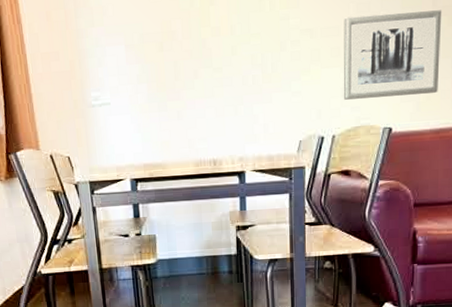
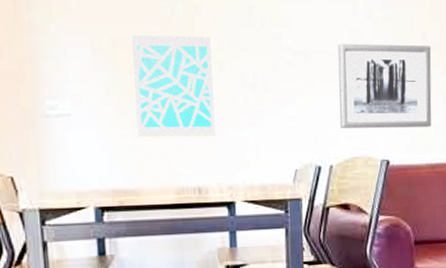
wall art: none [156,24,229,119] -> present [130,34,217,137]

